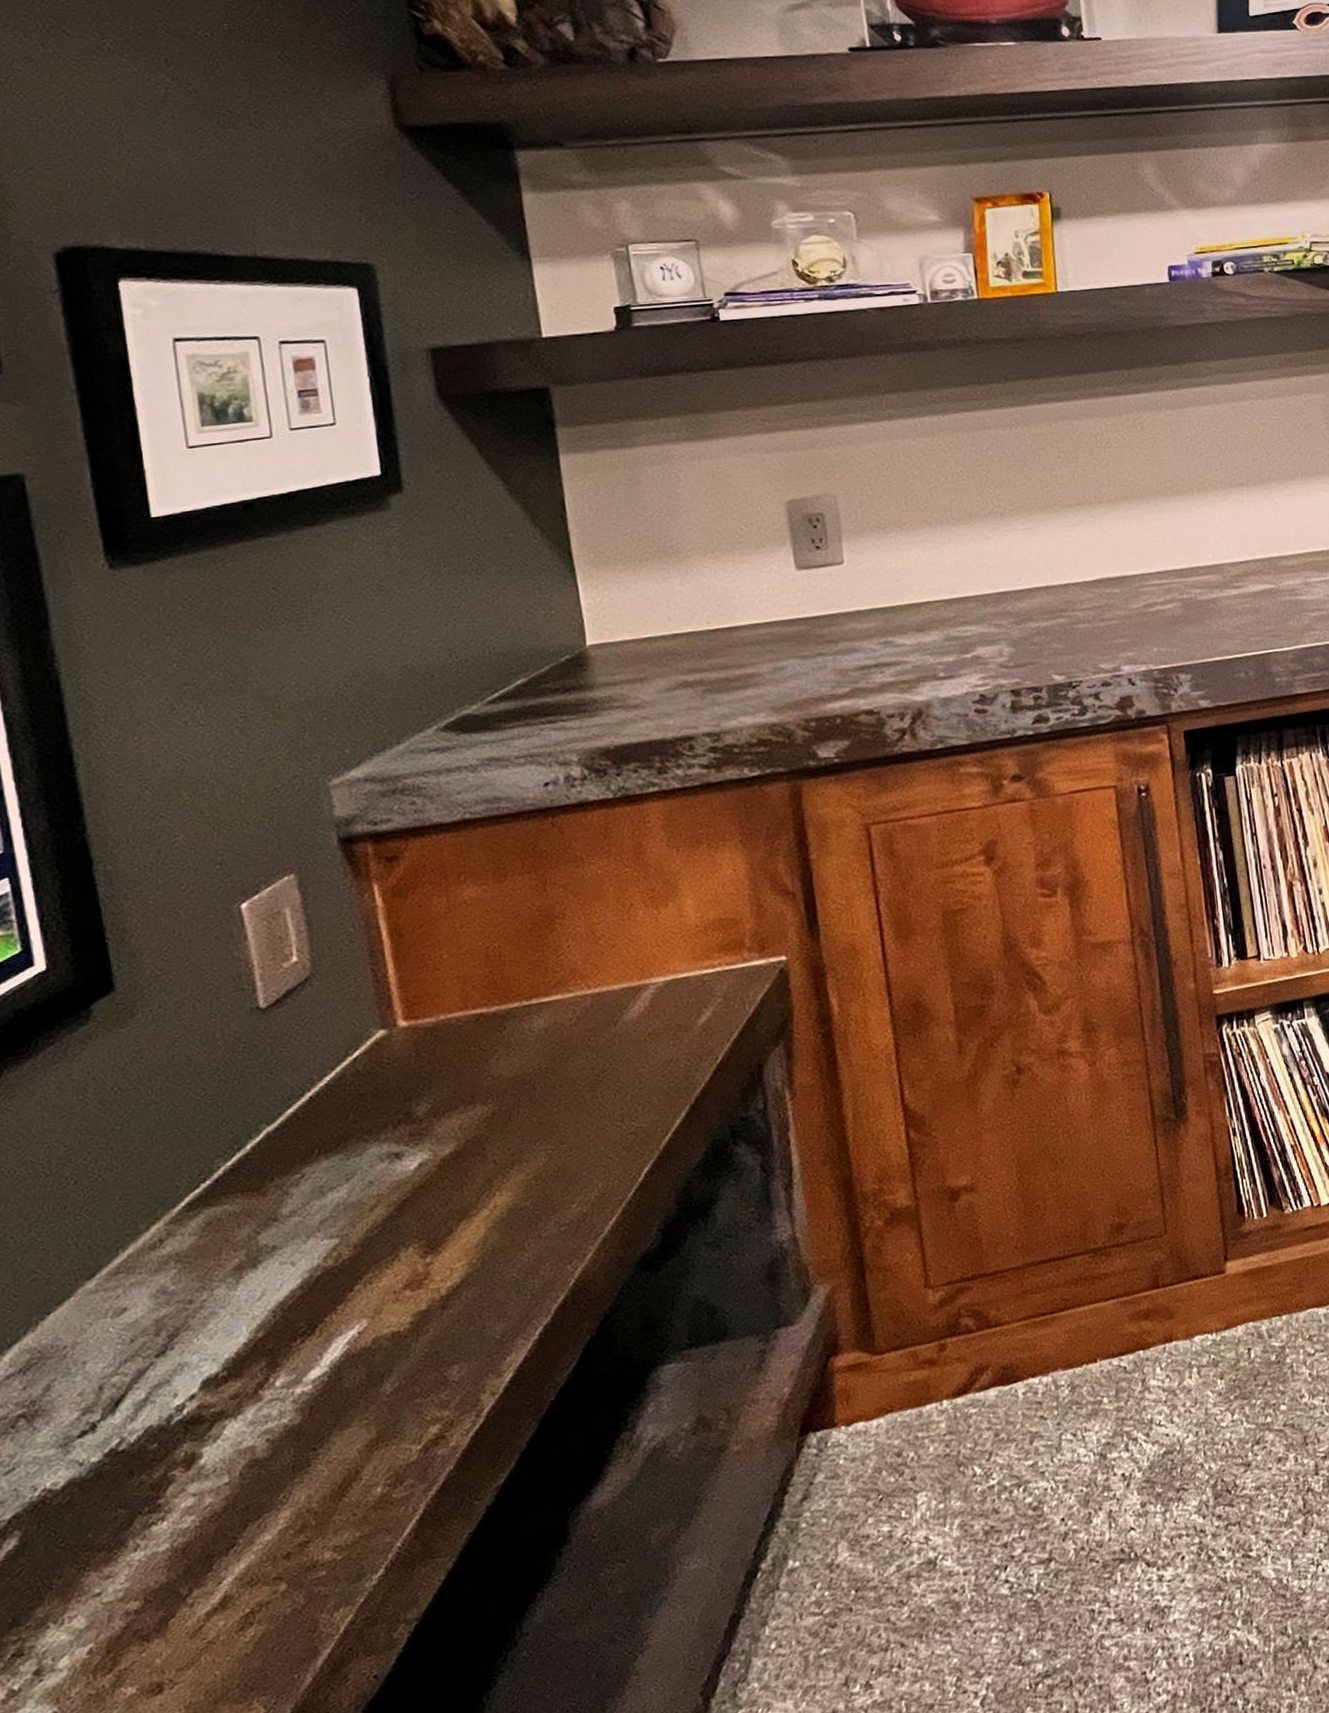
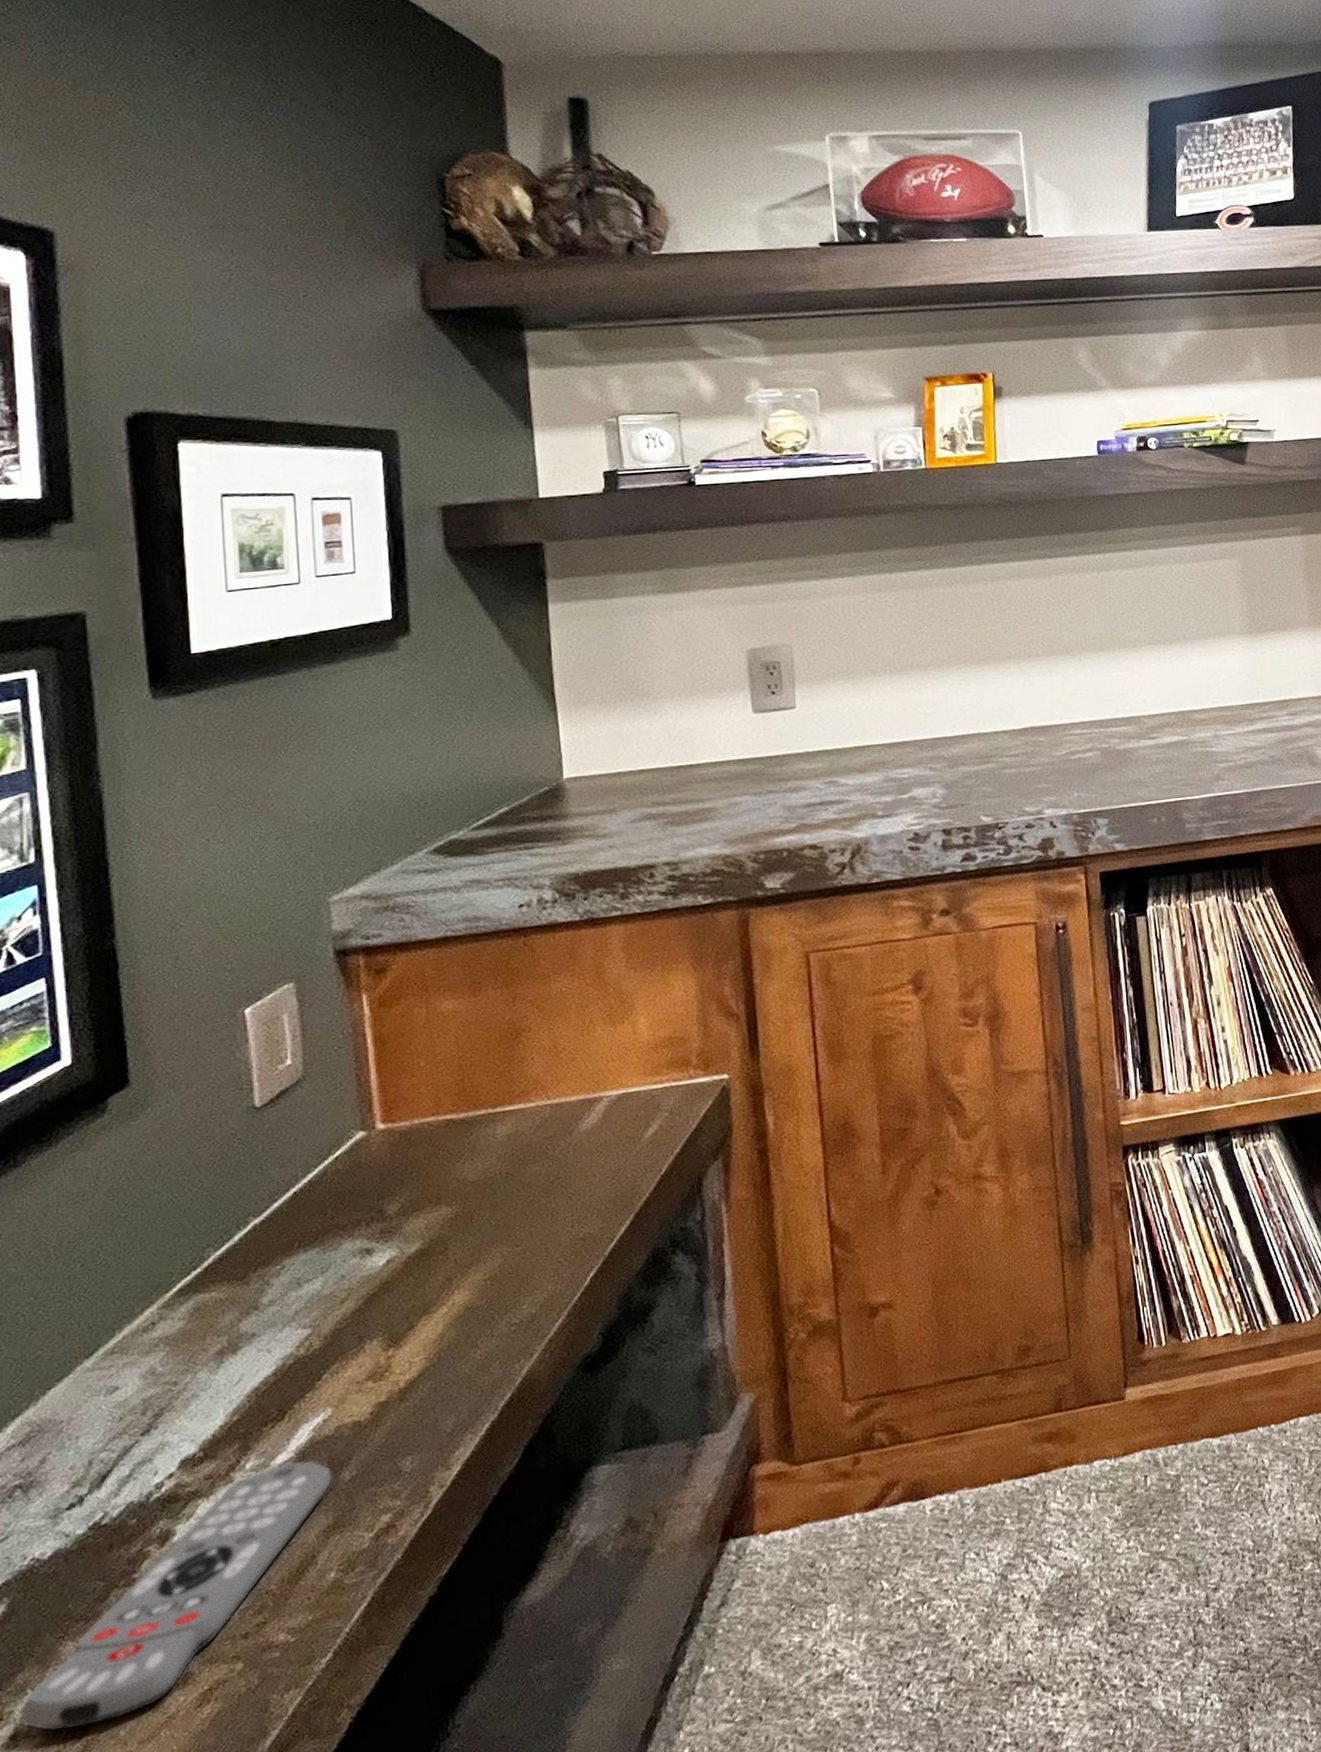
remote control: none [41,1373,372,1665] -> present [19,1460,332,1732]

